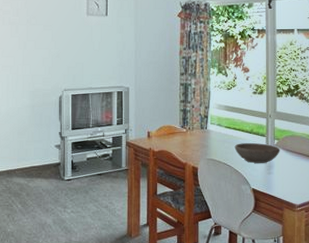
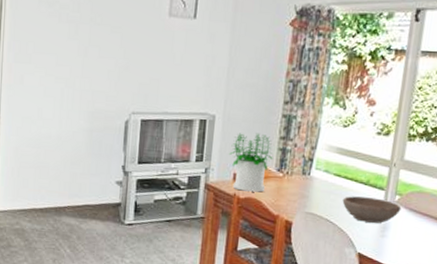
potted plant: none [143,99,177,146] -> present [229,133,273,192]

